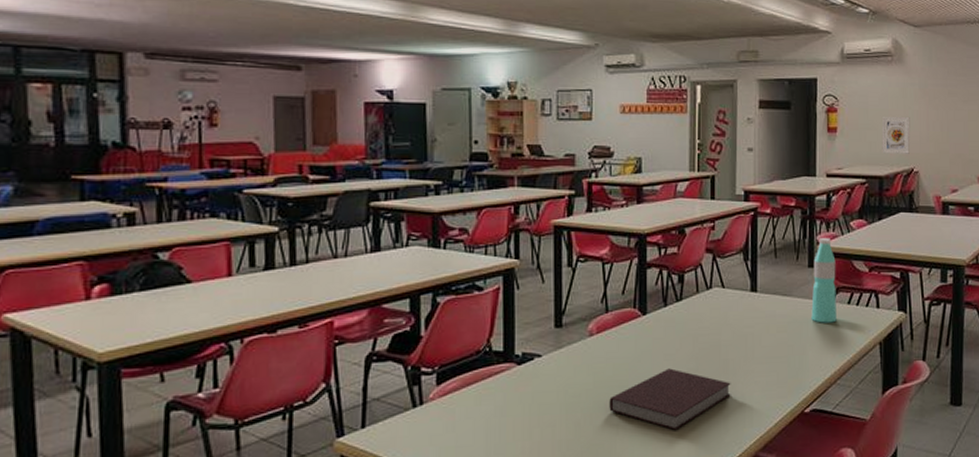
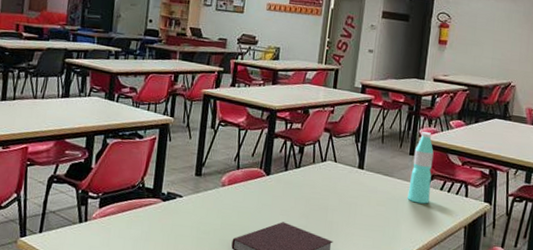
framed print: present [881,116,910,154] -> none [484,36,513,70]

